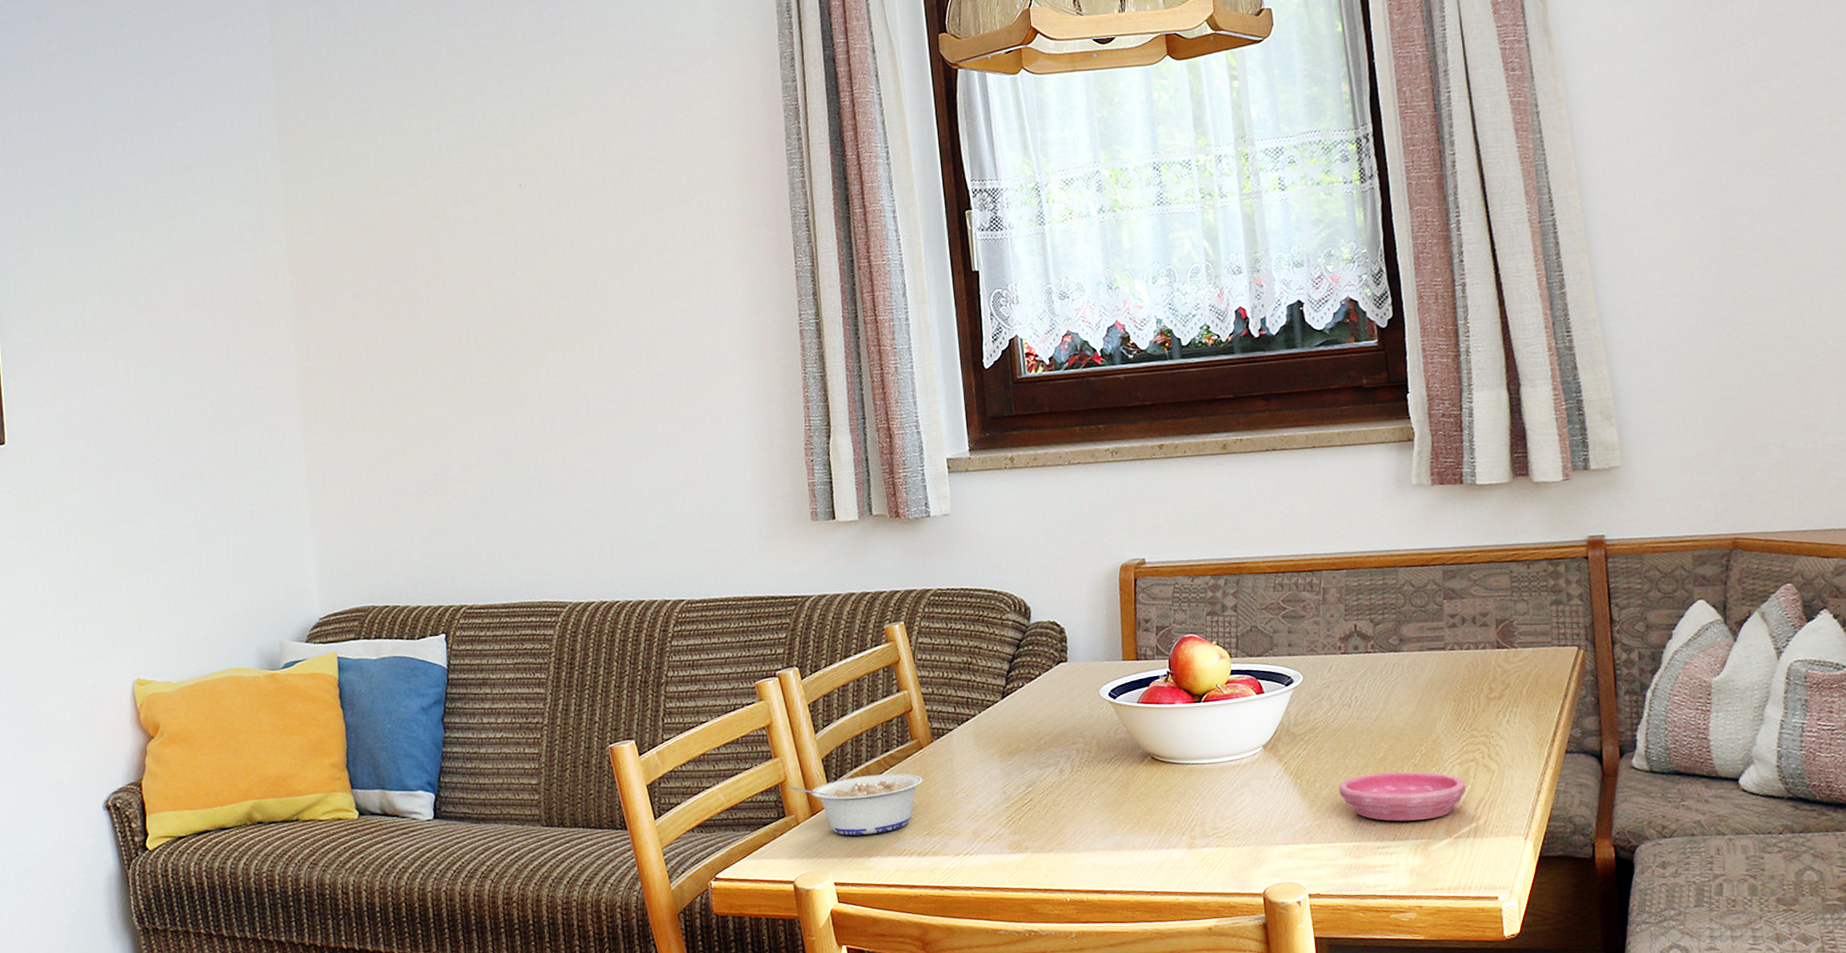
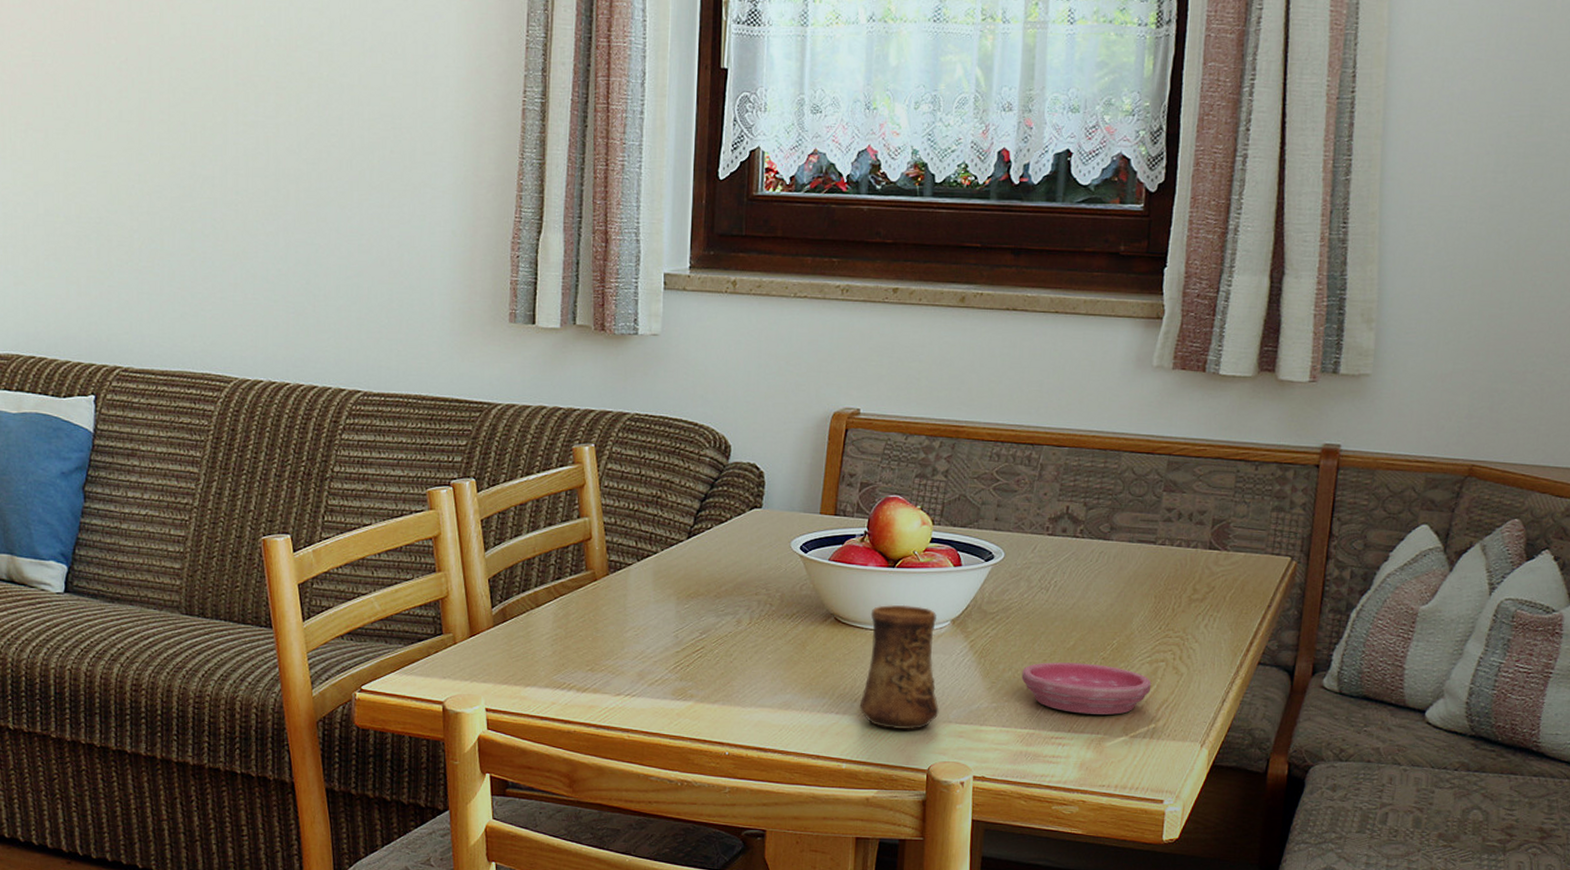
legume: present [786,773,923,836] -> none [447,602,593,663]
cup: none [1185,736,1265,858] -> present [859,604,939,730]

